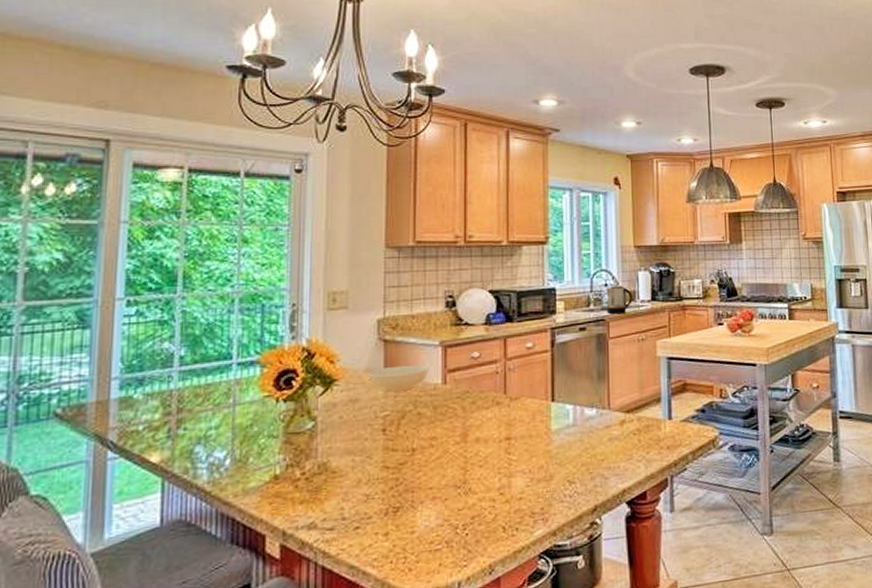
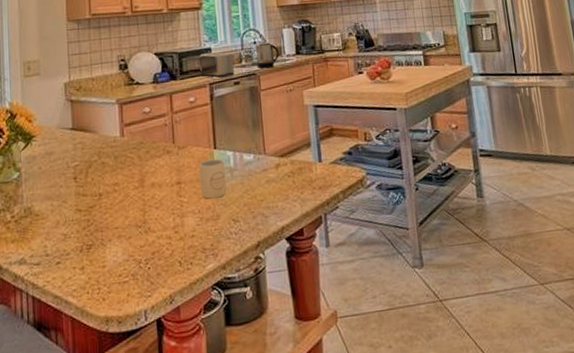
bowl: present [368,364,429,393] -> none [60,120,109,146]
mug: none [532,412,573,458] -> present [198,158,235,199]
toaster: none [542,293,581,323] -> present [200,52,235,78]

